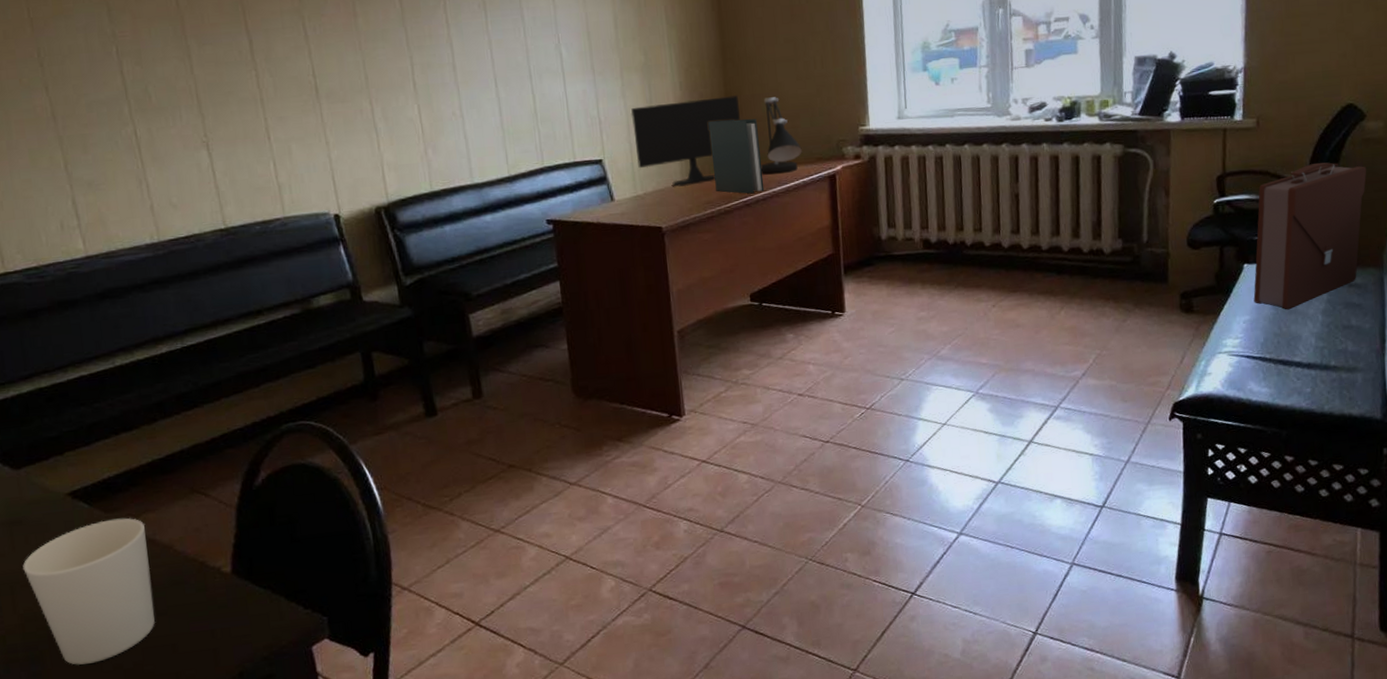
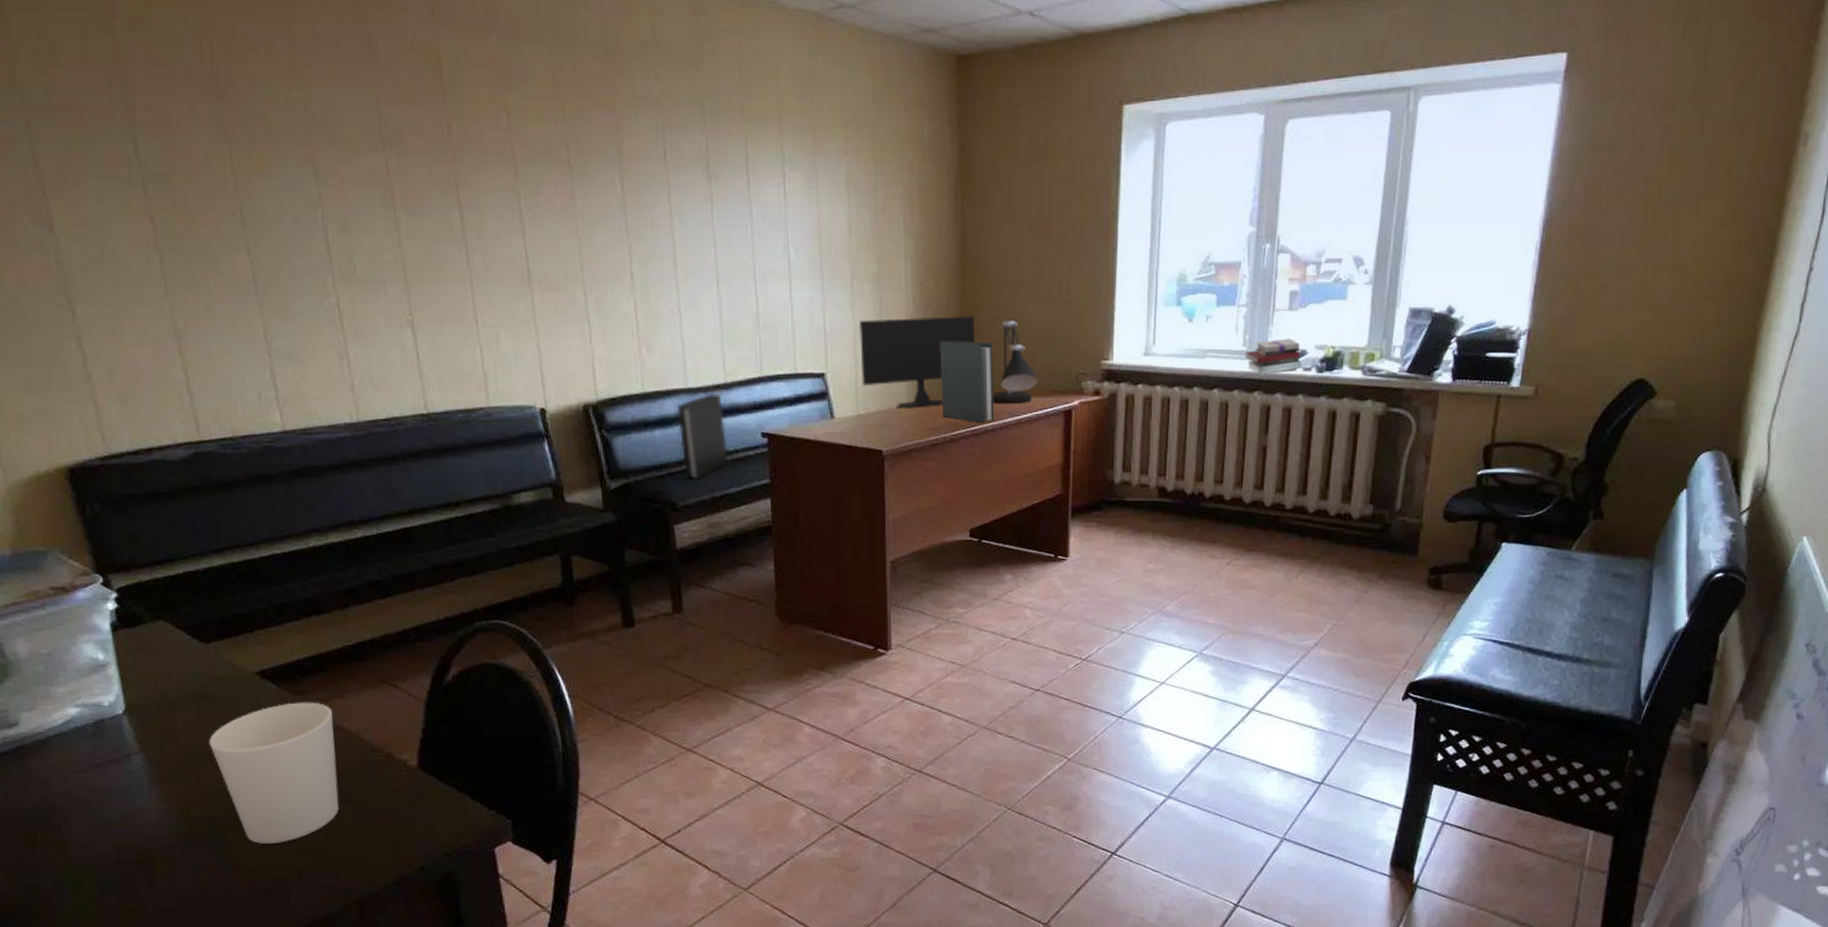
binder: none [464,185,517,270] -> present [676,392,729,480]
books: none [990,93,1043,128] -> present [1245,338,1302,374]
briefcase: present [1253,162,1367,310] -> none [1508,441,1650,596]

